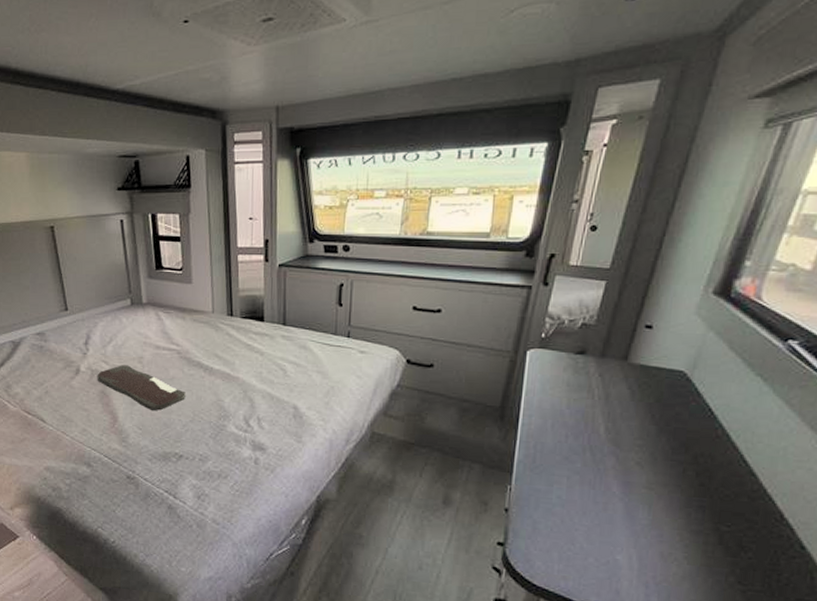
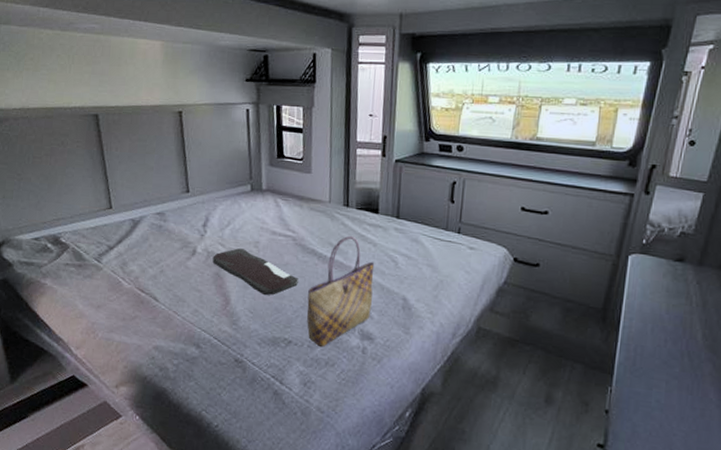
tote bag: none [196,345,263,461] -> present [307,235,375,348]

